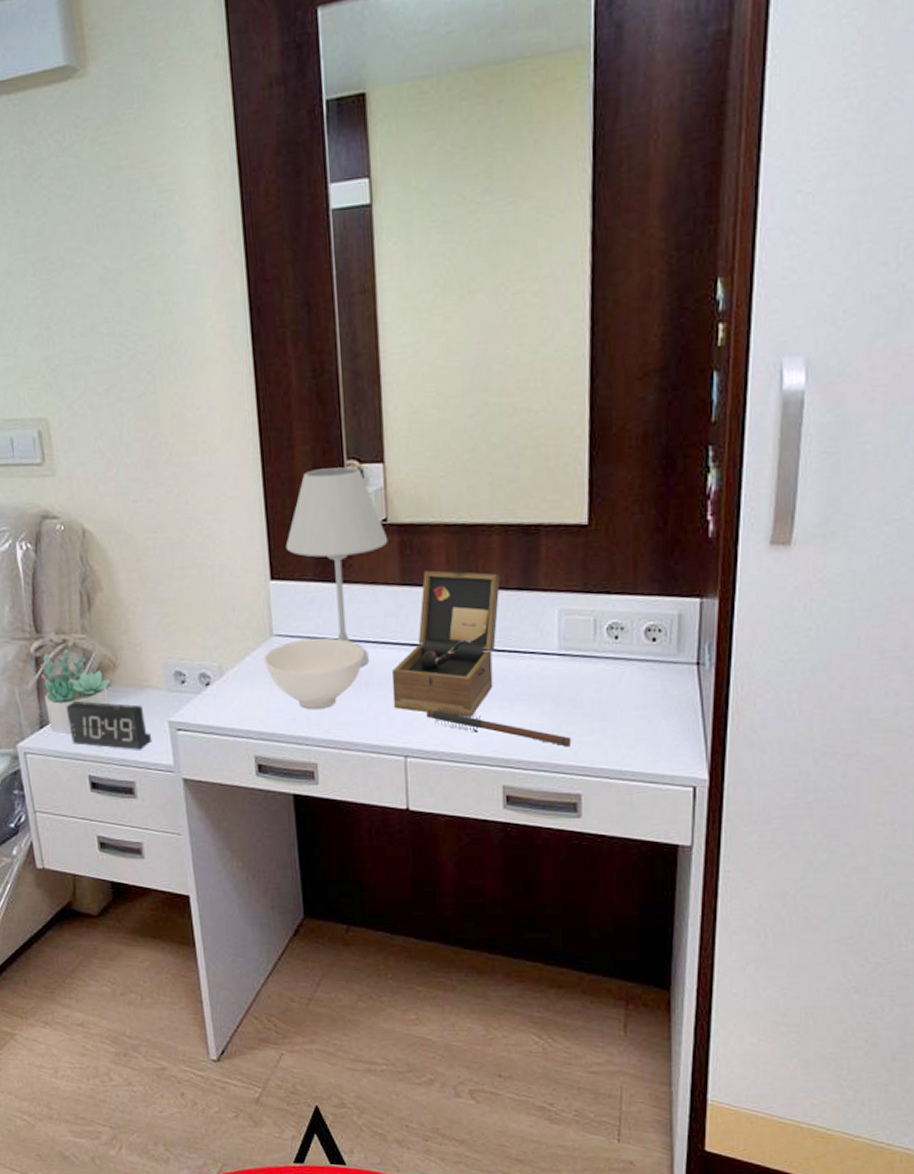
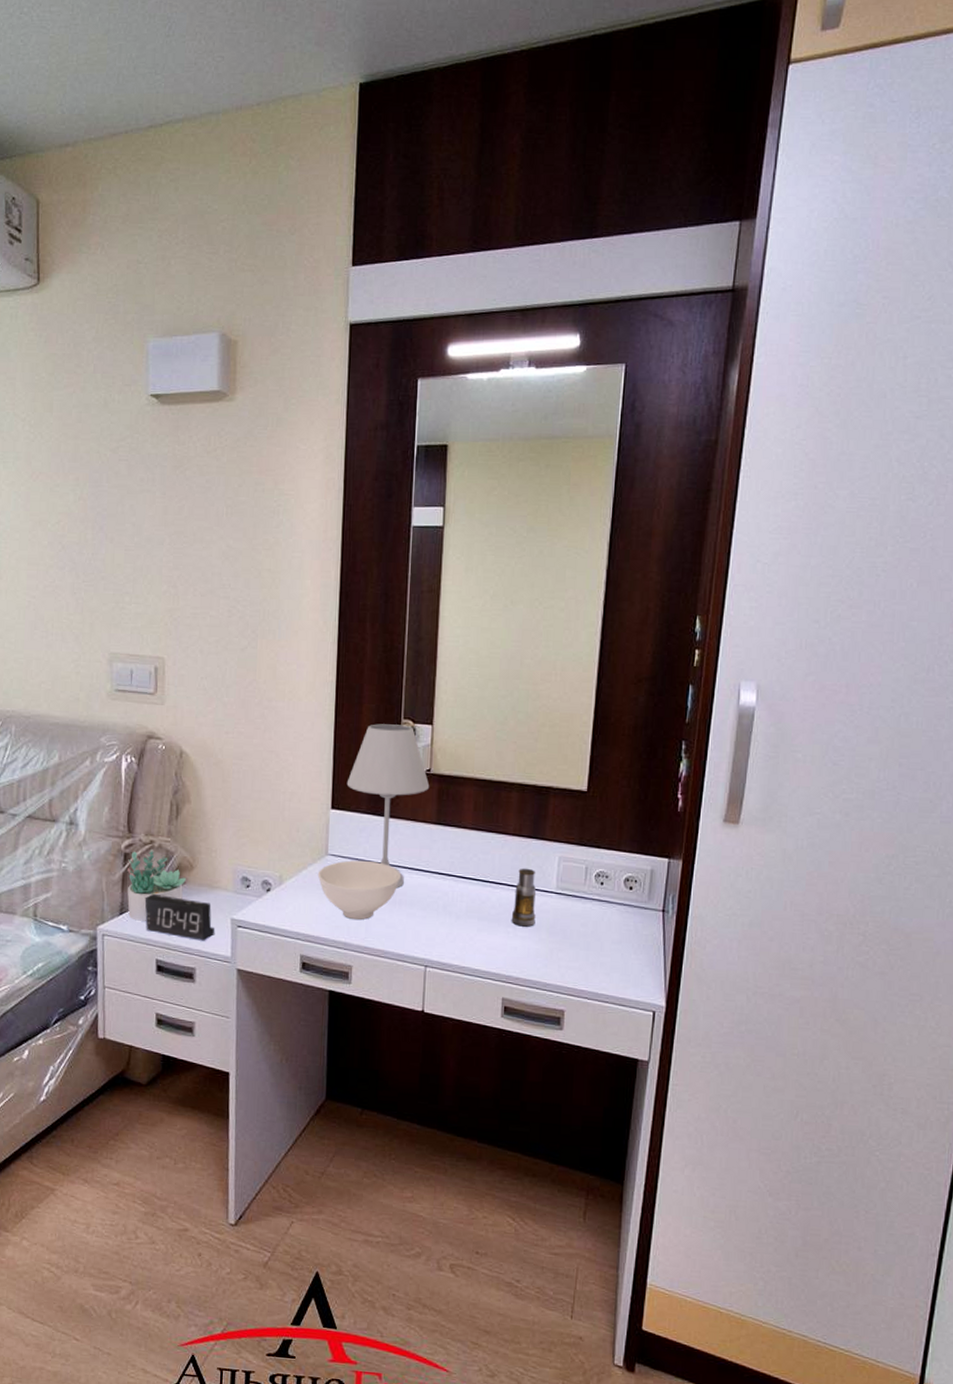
wooden box: present [392,570,500,718] -> none [420,814,515,938]
hairbrush: present [426,708,572,747] -> none [446,928,561,970]
perfume bottle: none [505,627,536,699] -> present [511,868,537,927]

